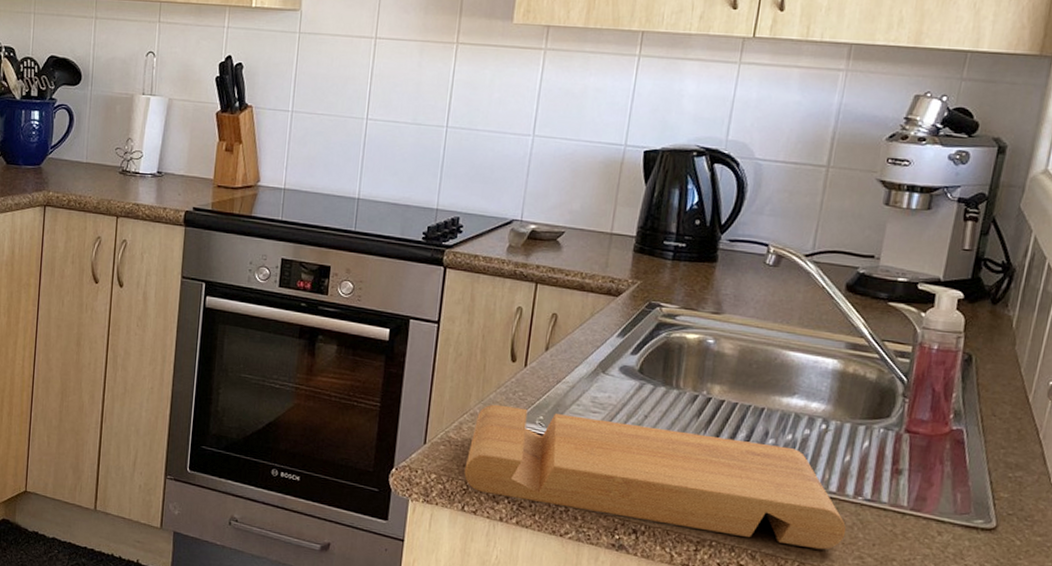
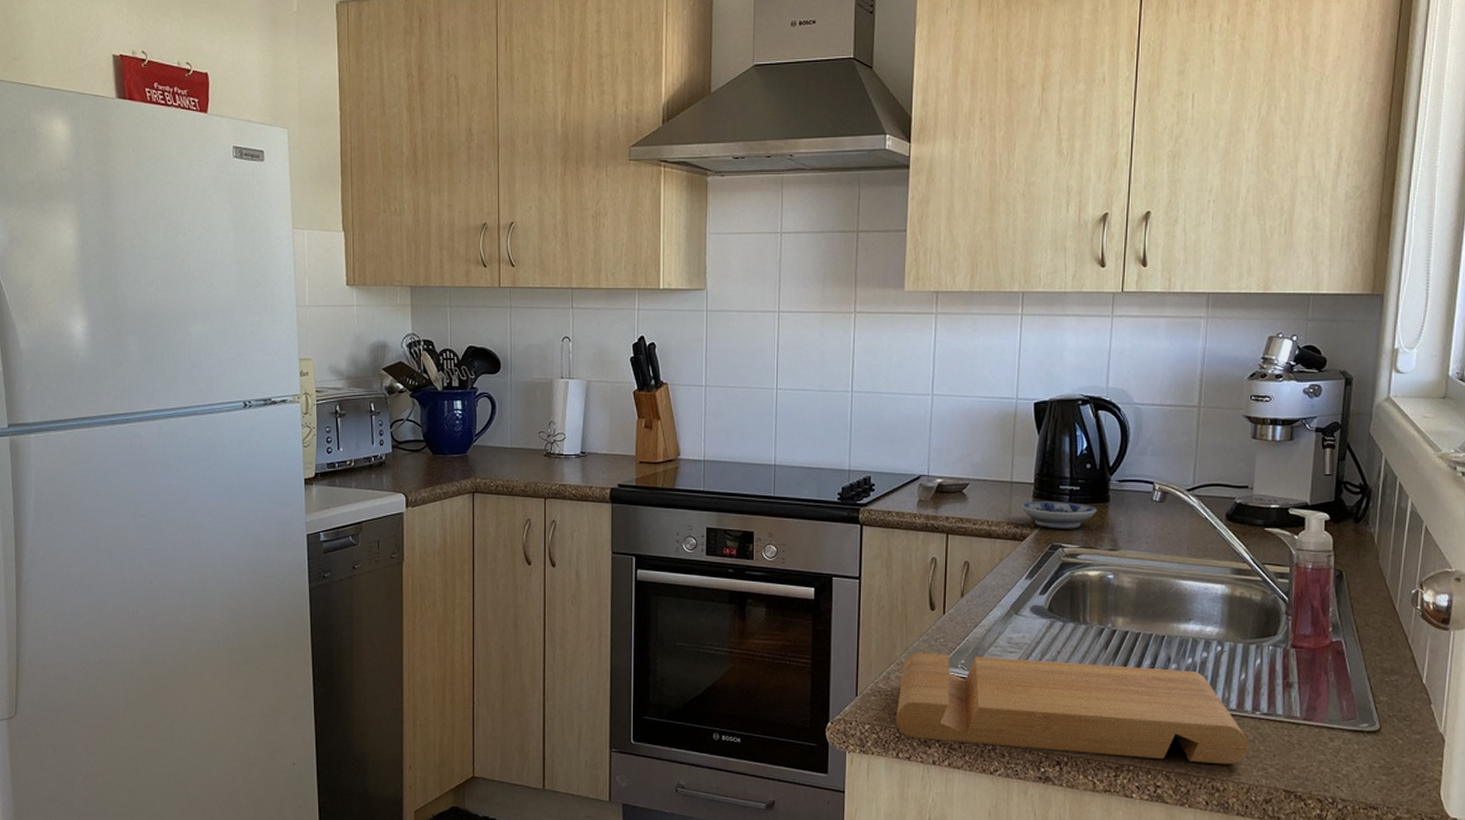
bowl: none [619,255,703,288] -> present [1021,500,1097,529]

